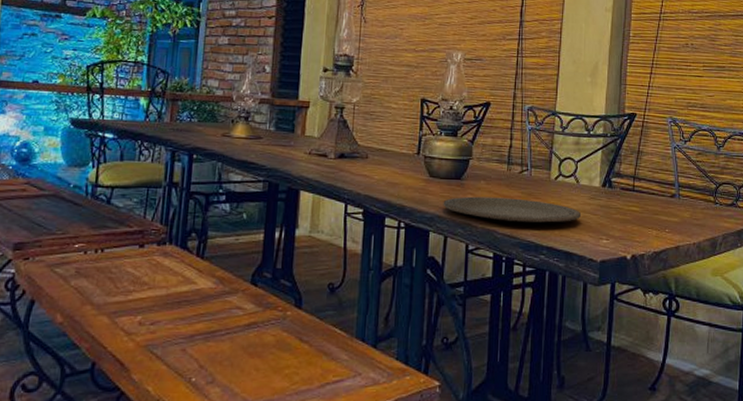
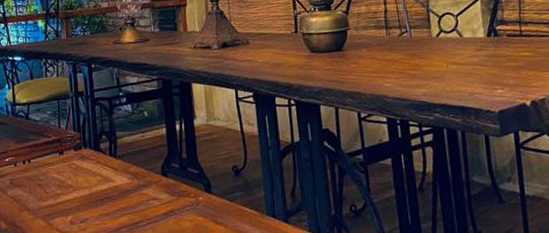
plate: present [443,196,582,224] -> none [328,60,471,86]

